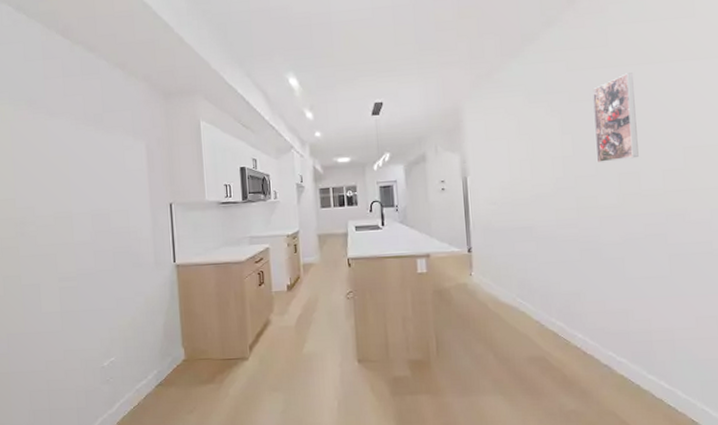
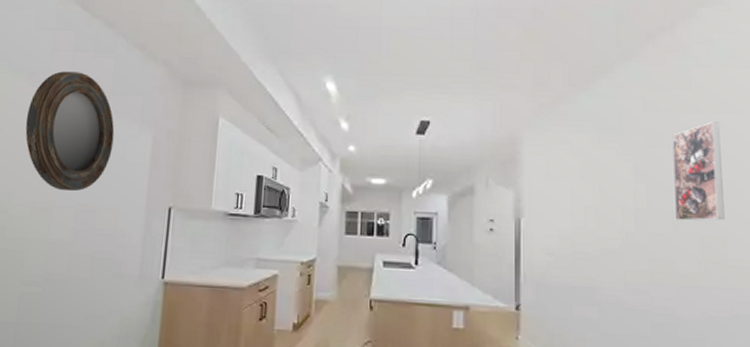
home mirror: none [34,95,113,201] -> present [25,71,115,192]

